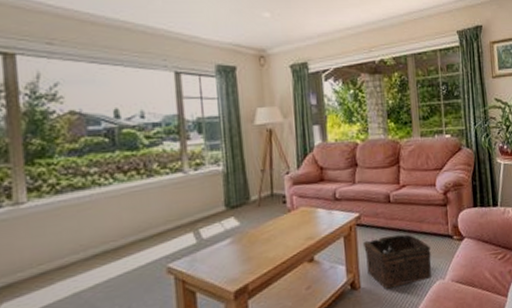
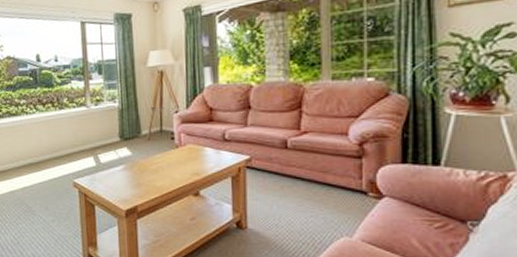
basket: present [363,234,432,289] -> none [253,182,336,235]

